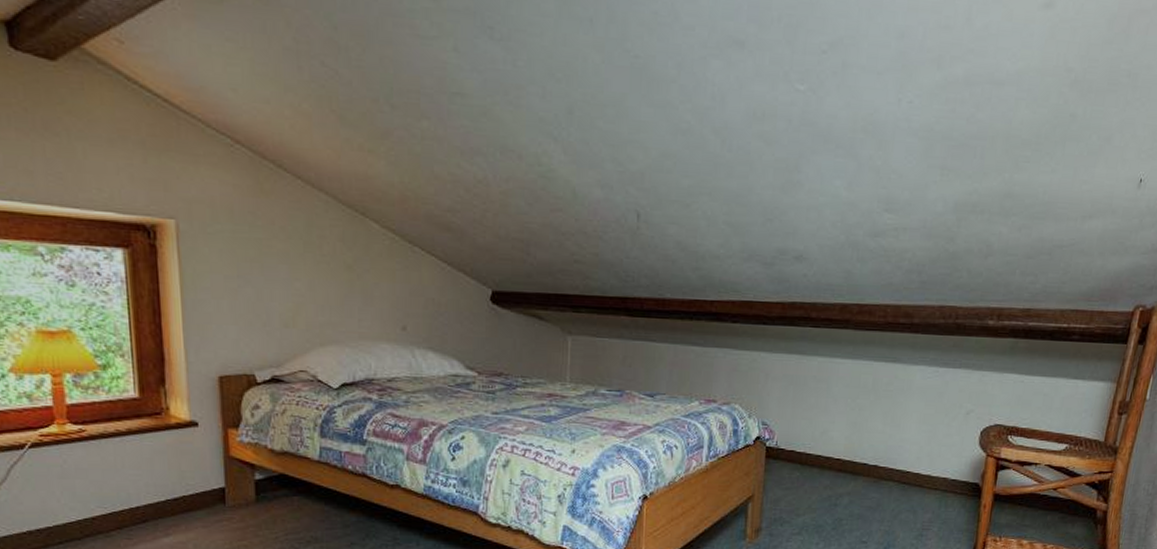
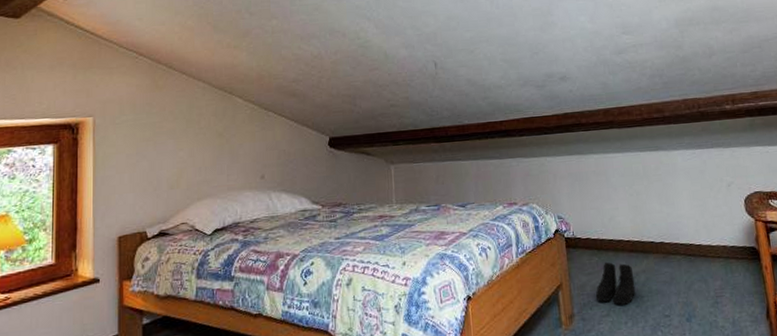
boots: none [789,478,837,525] -> present [595,261,636,305]

